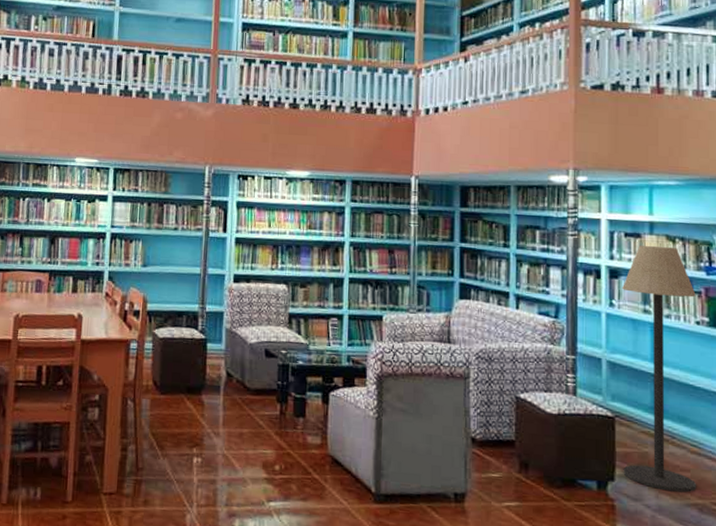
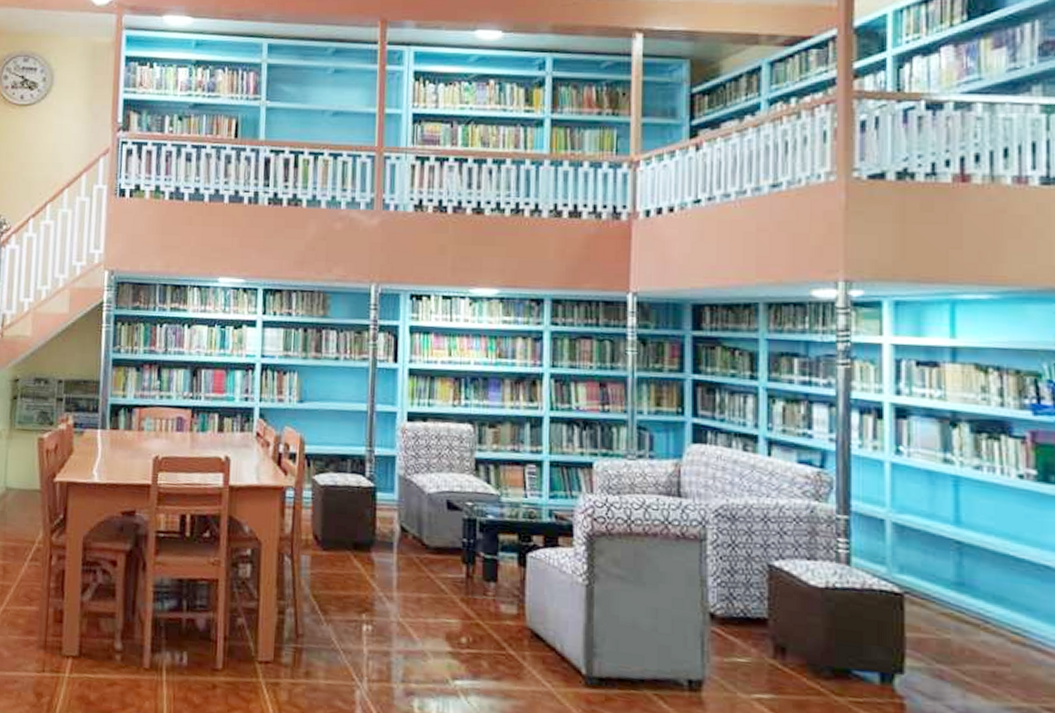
floor lamp: present [622,245,697,493] -> none [913,376,1021,693]

